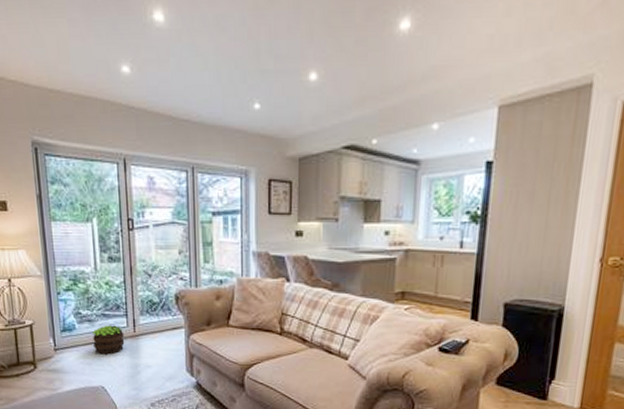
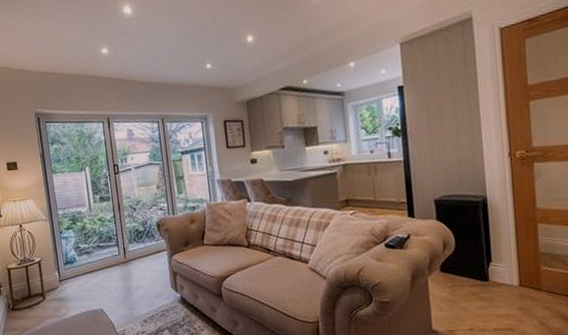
potted plant: present [93,325,125,355] -> none [90,254,118,281]

